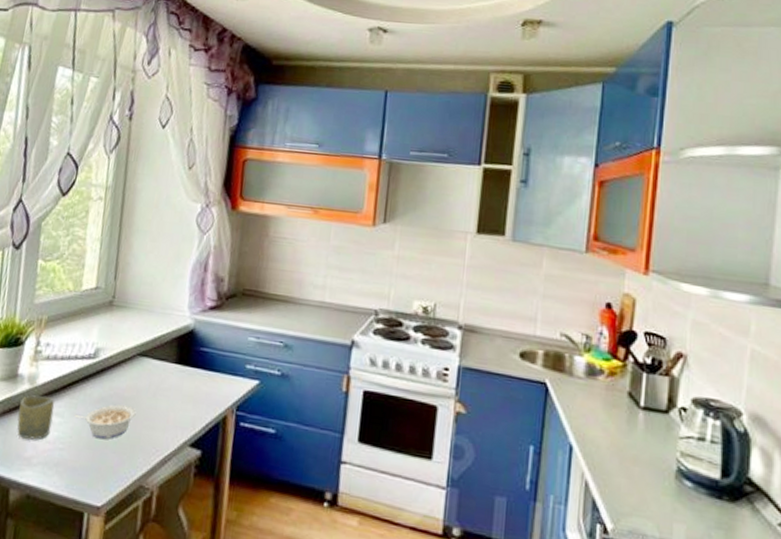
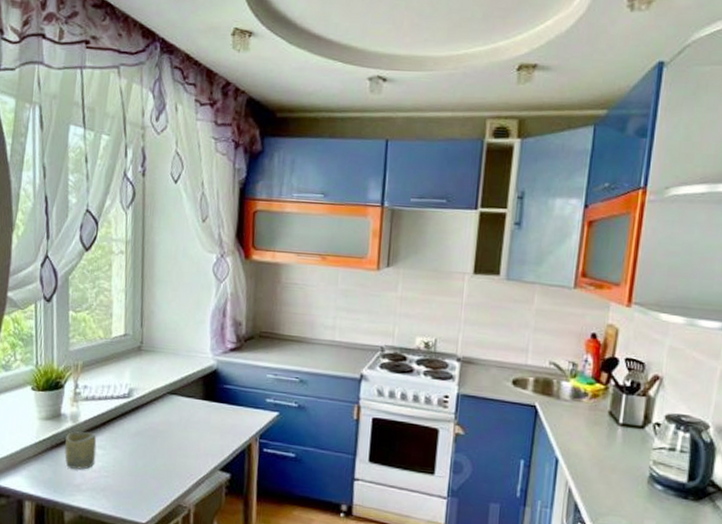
legume: present [74,404,136,440] -> none [115,437,170,467]

